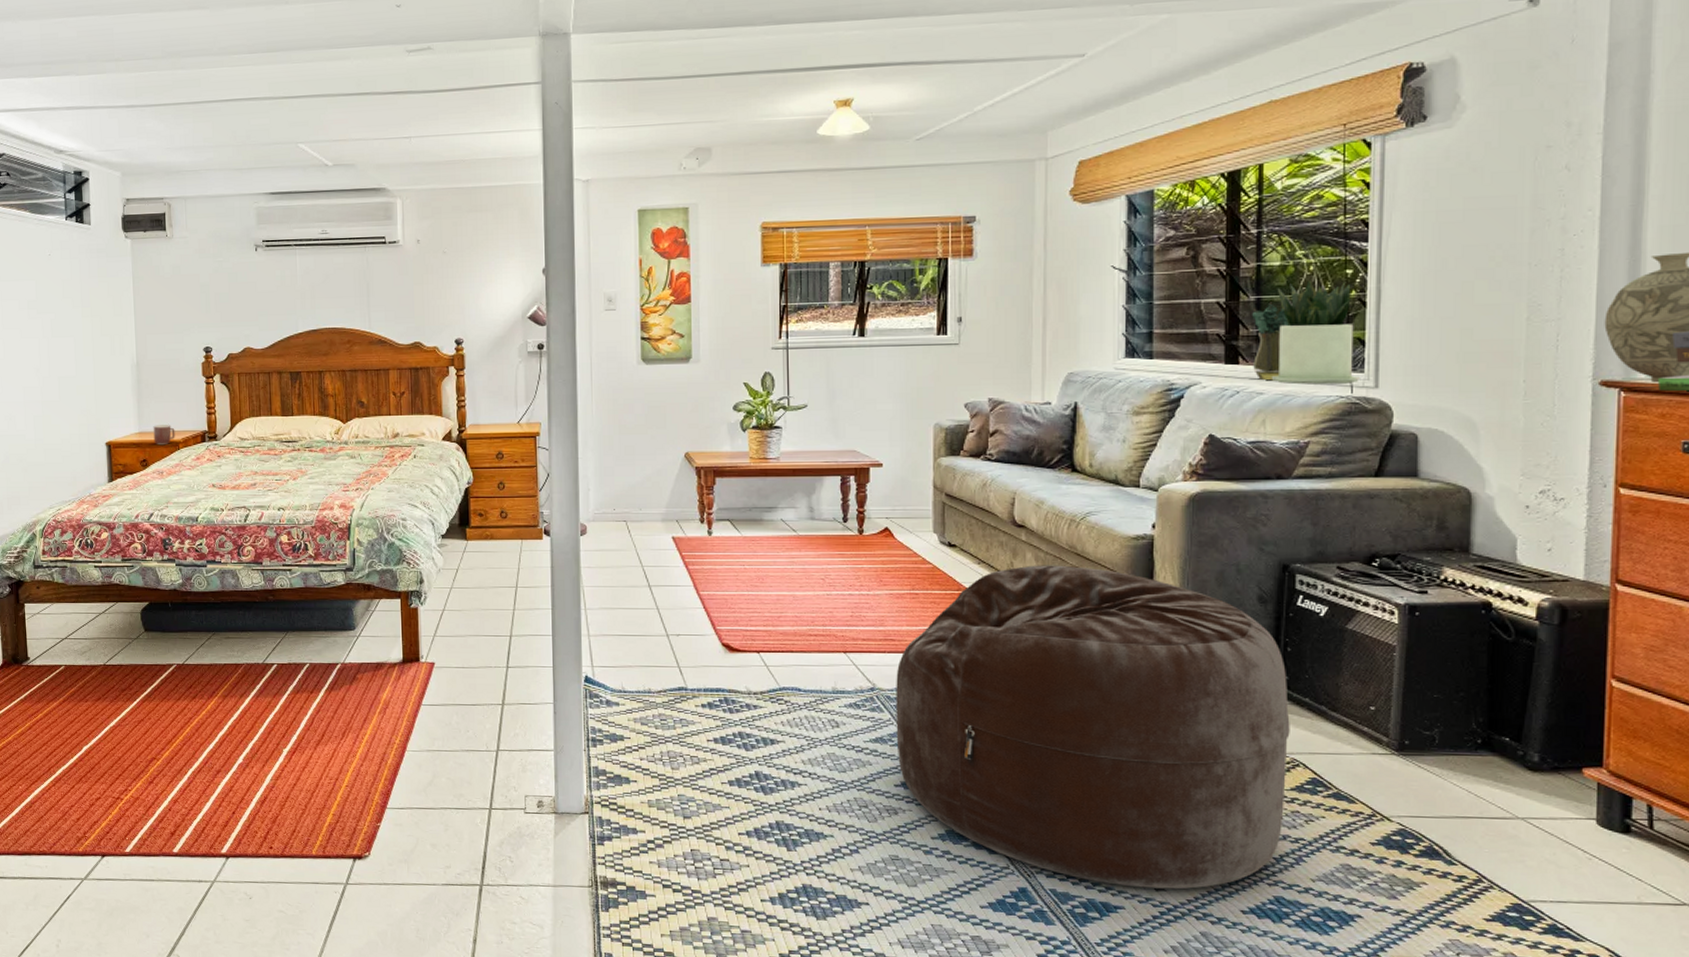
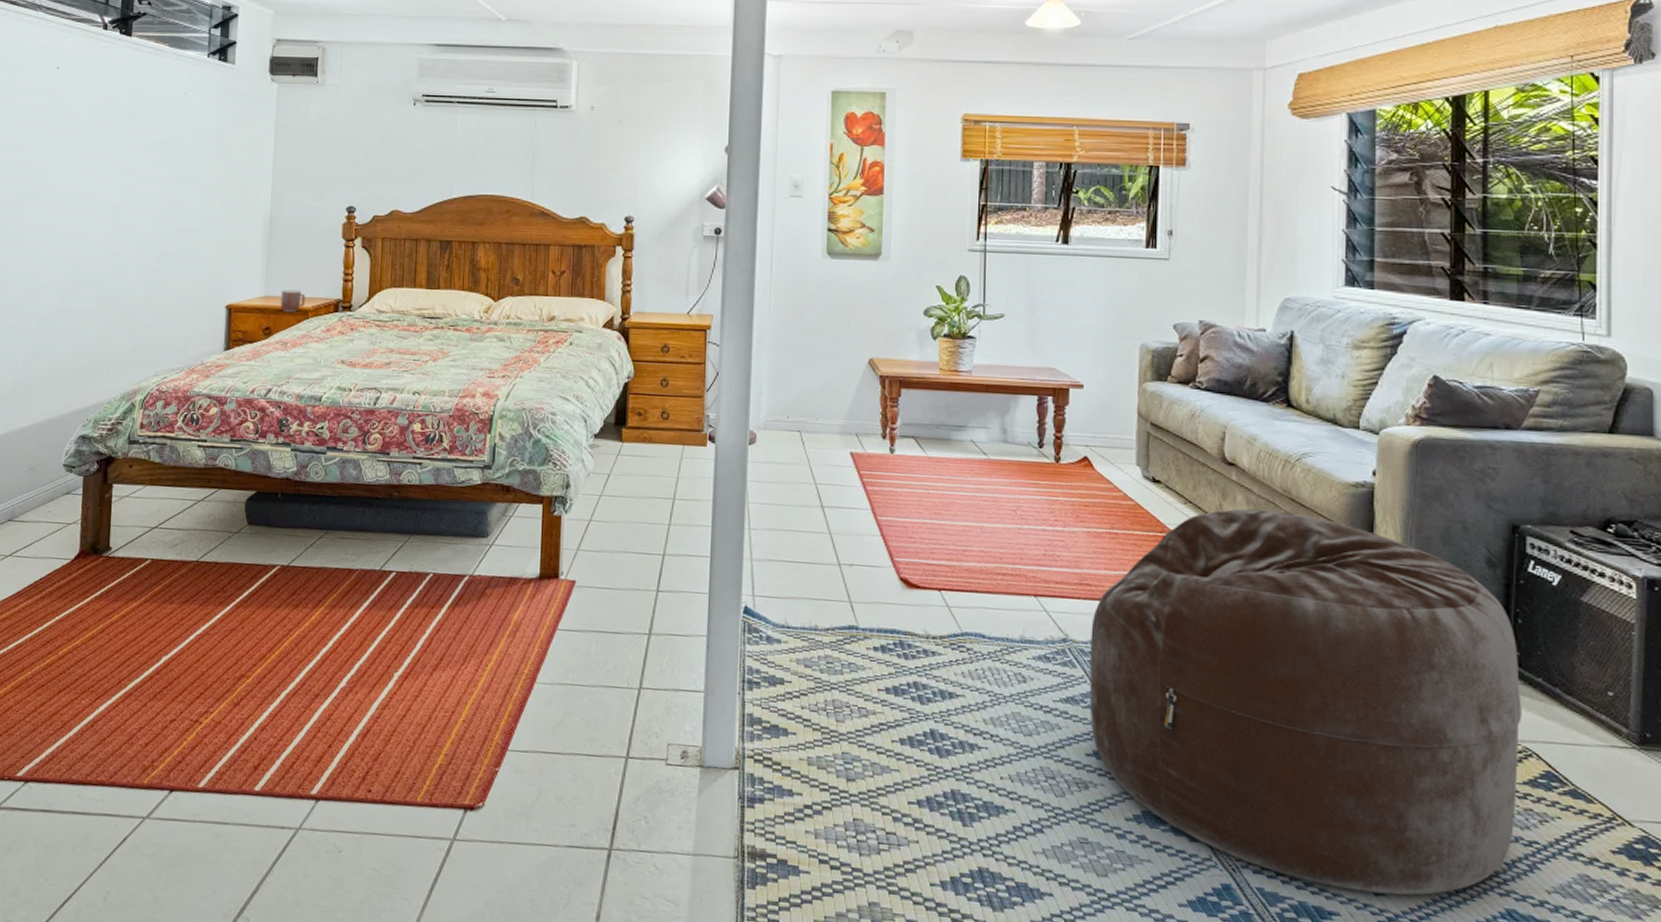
vase: present [1252,302,1289,381] -> none [1478,236,1517,322]
planter: present [1271,280,1361,385] -> none [1498,216,1593,330]

